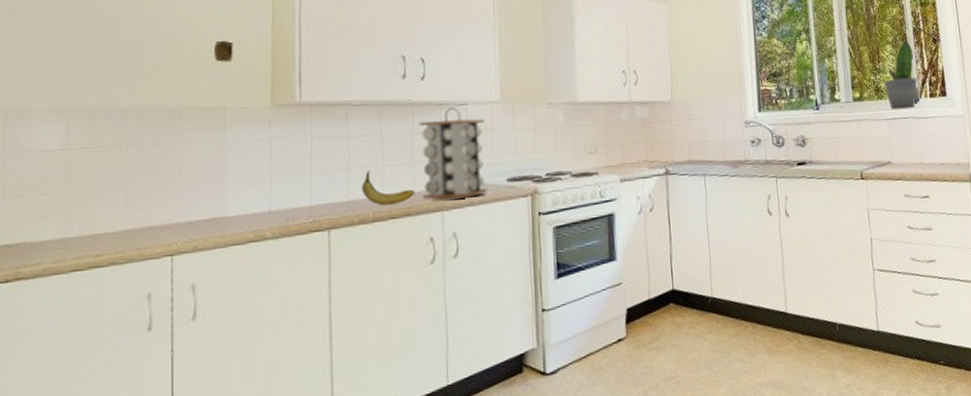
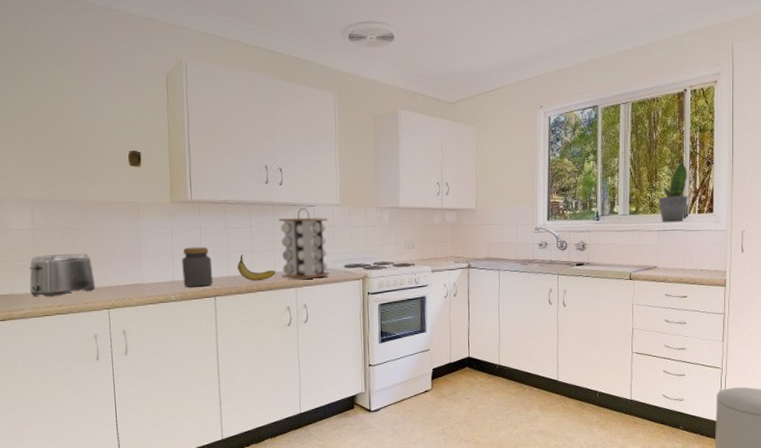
toaster: none [53,179,155,245] -> present [29,253,96,298]
jar: none [284,163,327,219] -> present [182,247,213,287]

